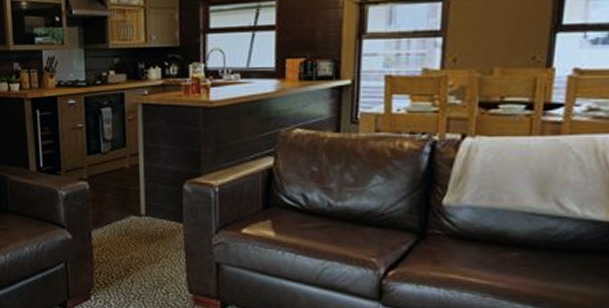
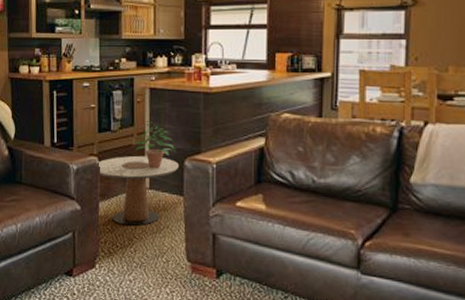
side table: none [88,179,178,256] -> present [97,155,180,226]
potted plant: none [128,141,174,193] -> present [135,121,176,168]

